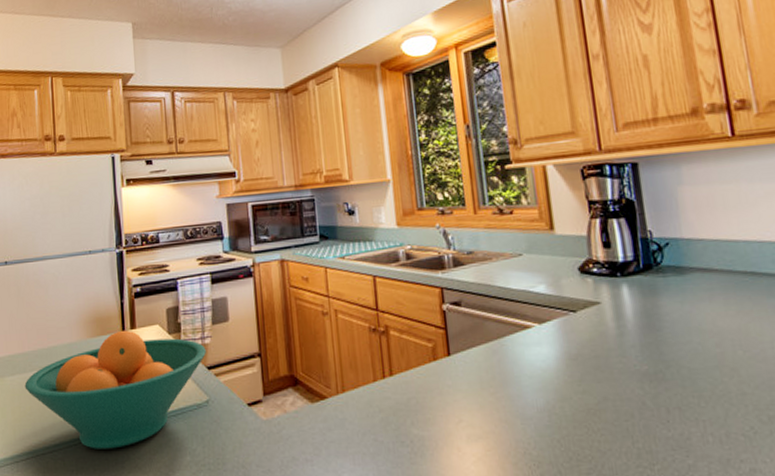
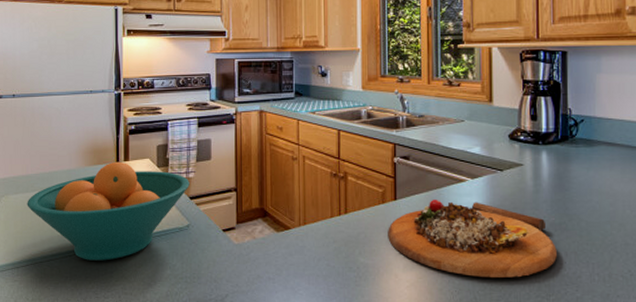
cutting board: none [443,351,657,445] -> present [388,199,557,278]

